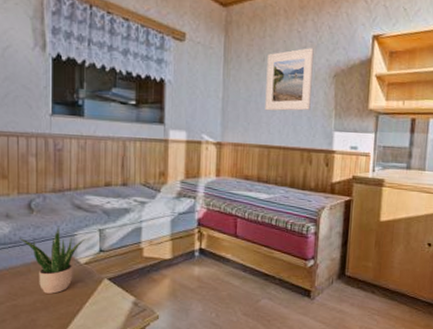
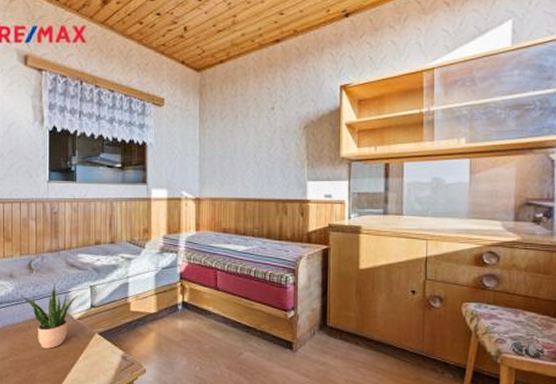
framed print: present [265,48,314,111] -> none [239,103,284,165]

